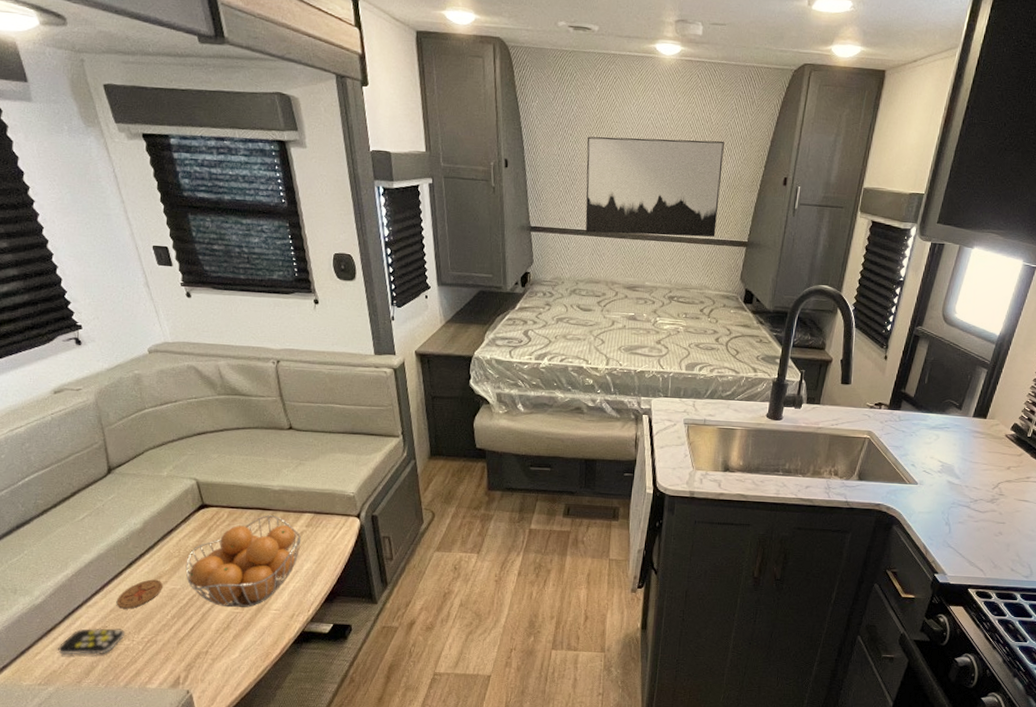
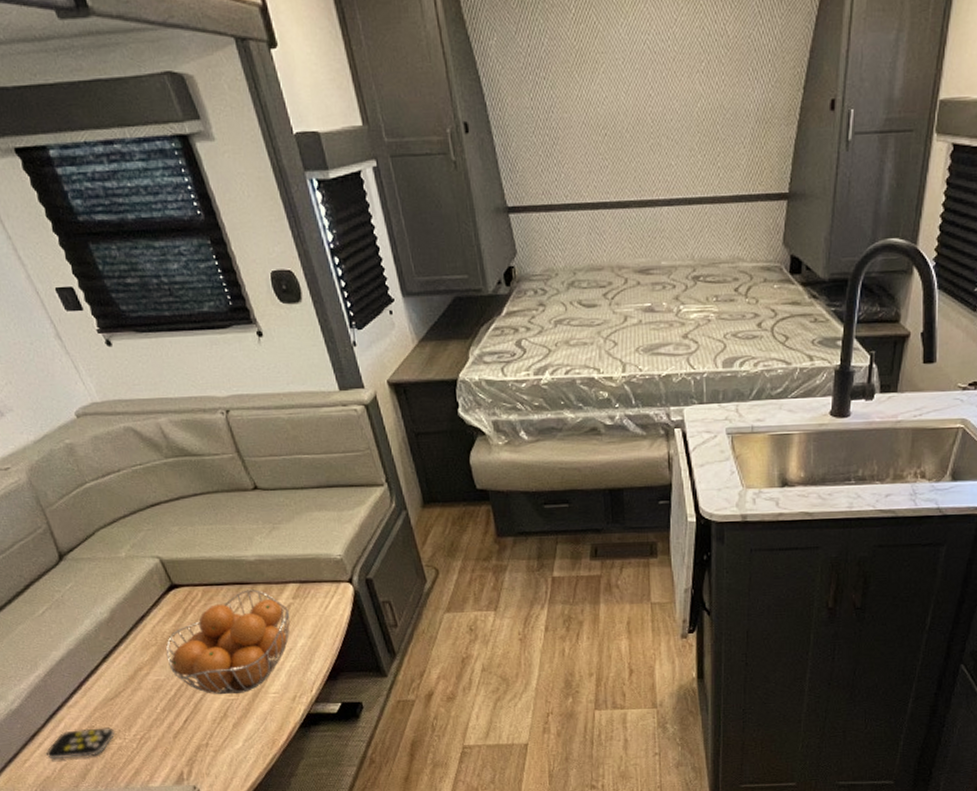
coaster: present [116,579,163,609] -> none [98,671,146,706]
wall art: present [585,136,724,238] -> none [567,59,748,206]

